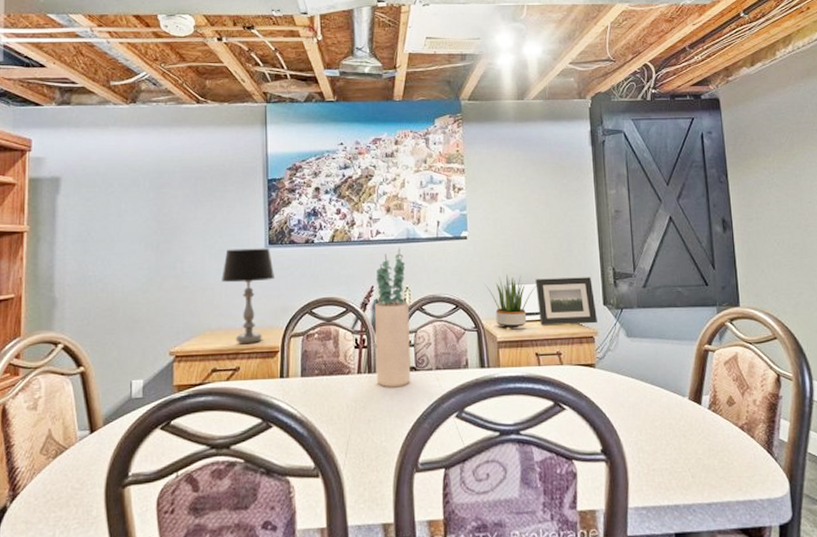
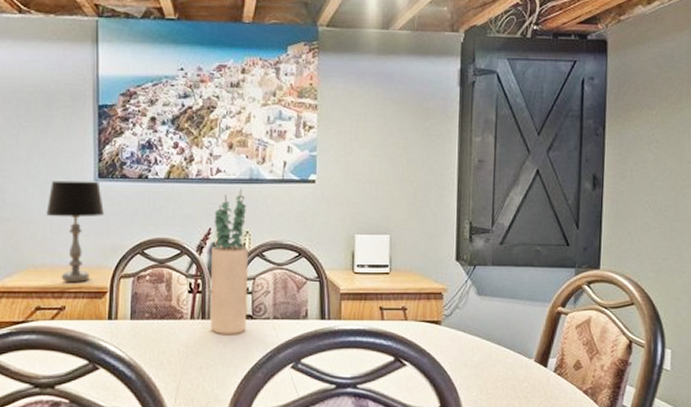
potted plant: present [485,275,538,329] -> none [332,224,388,281]
picture frame: present [535,277,597,326] -> none [385,229,448,280]

